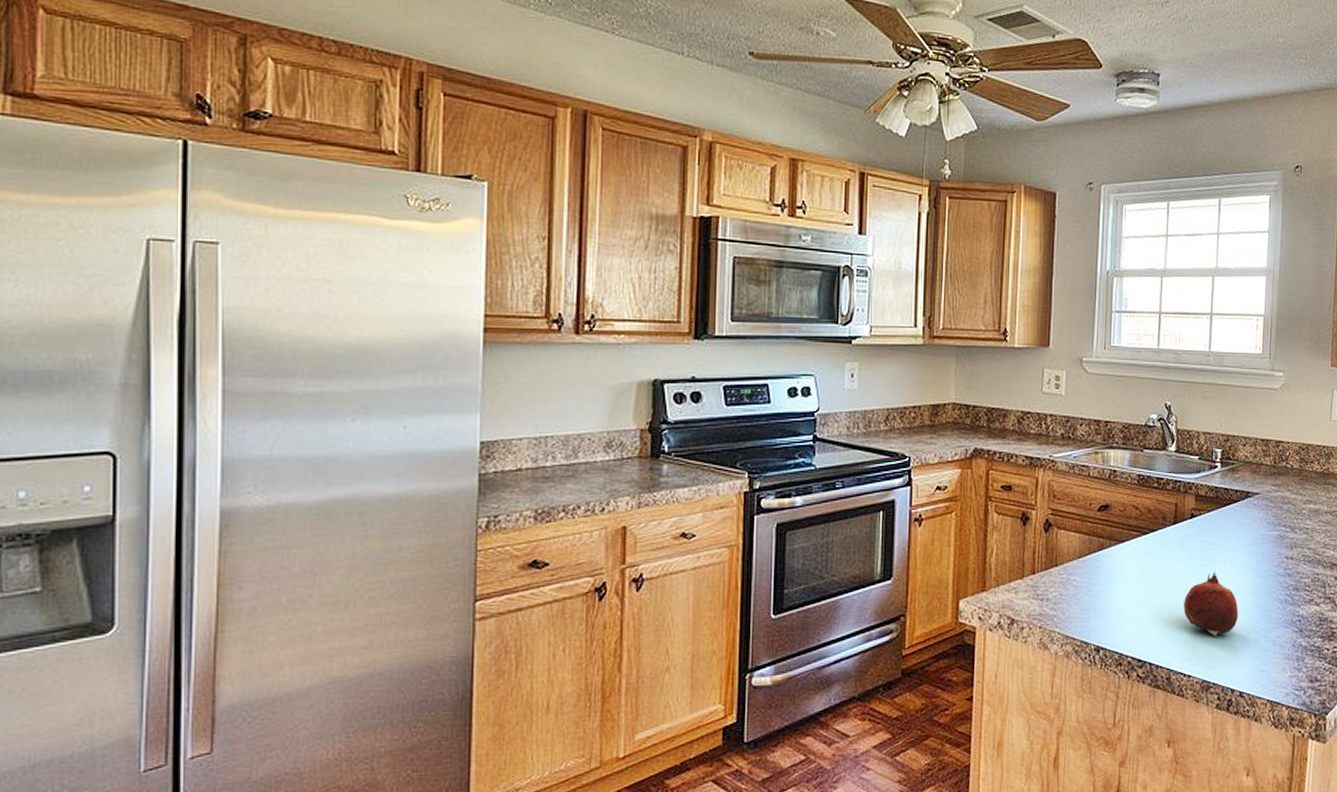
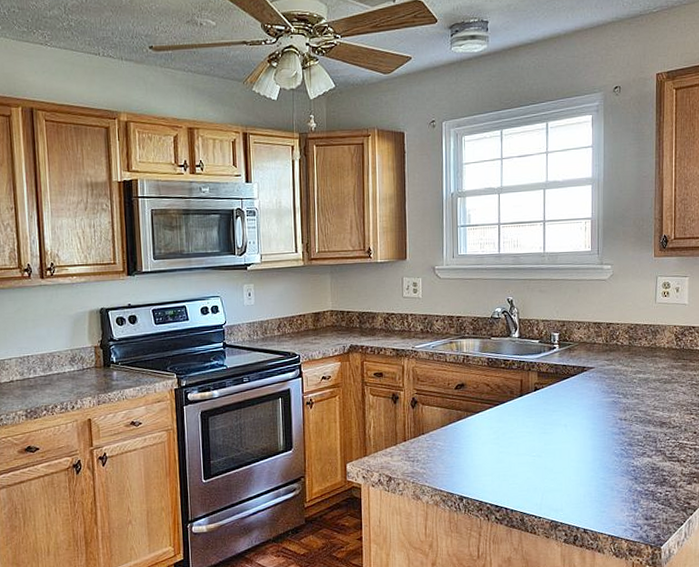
fruit: present [1184,571,1239,637] -> none [532,433,580,486]

